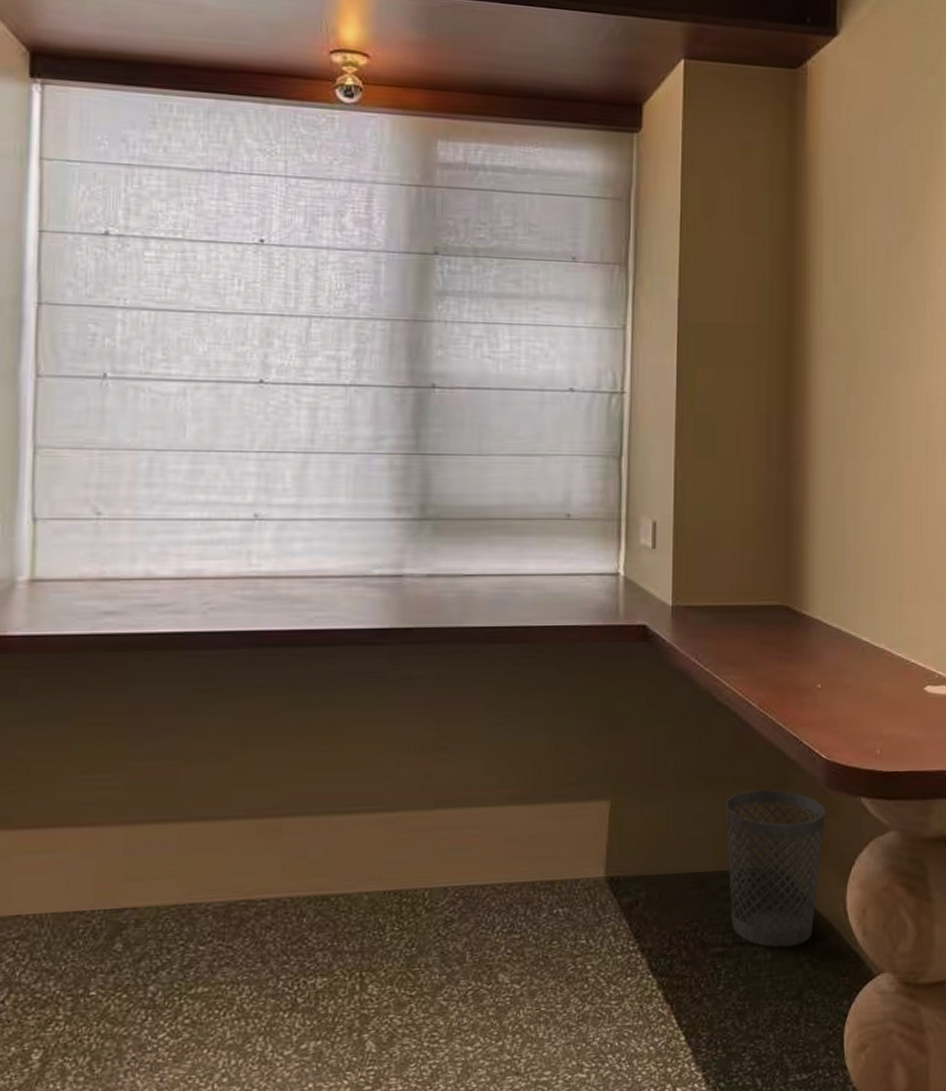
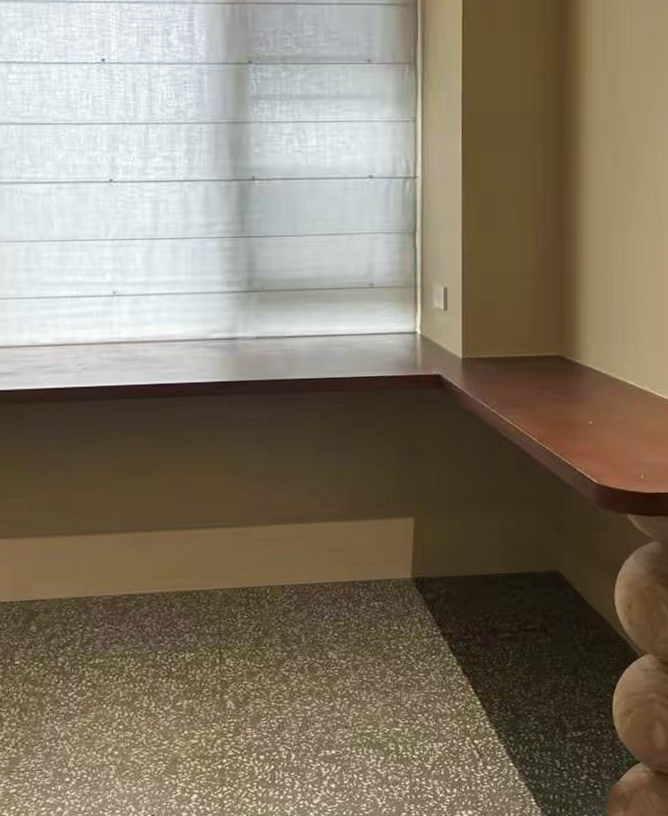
wastebasket: present [725,789,826,948] -> none [511,508,597,634]

